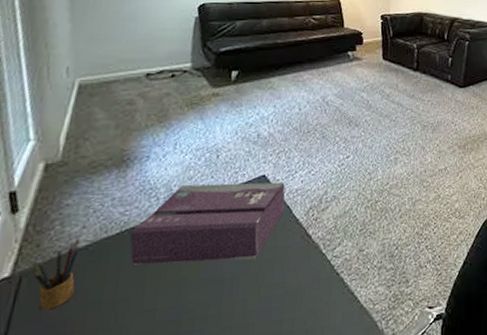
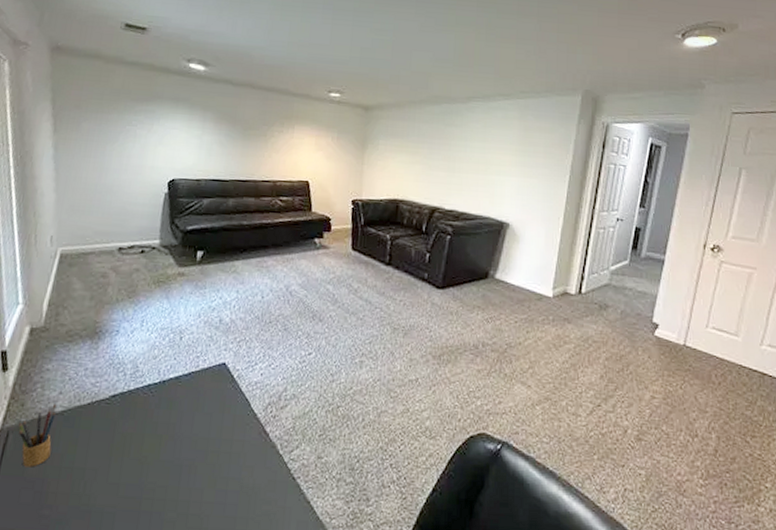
tissue box: present [130,181,286,265] -> none [99,364,245,449]

